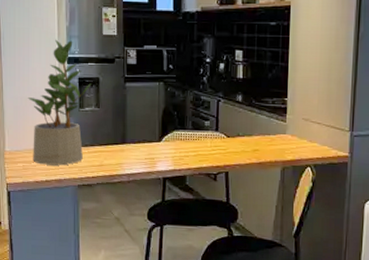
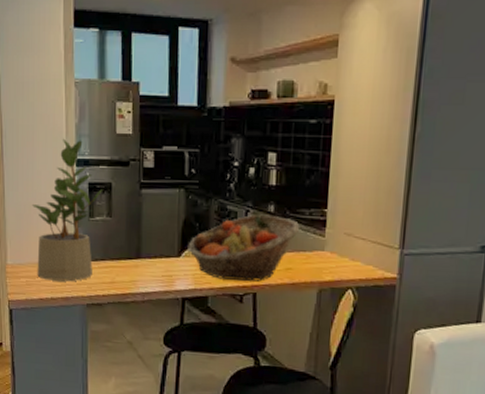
fruit basket: none [167,103,265,162] -> present [187,214,300,282]

